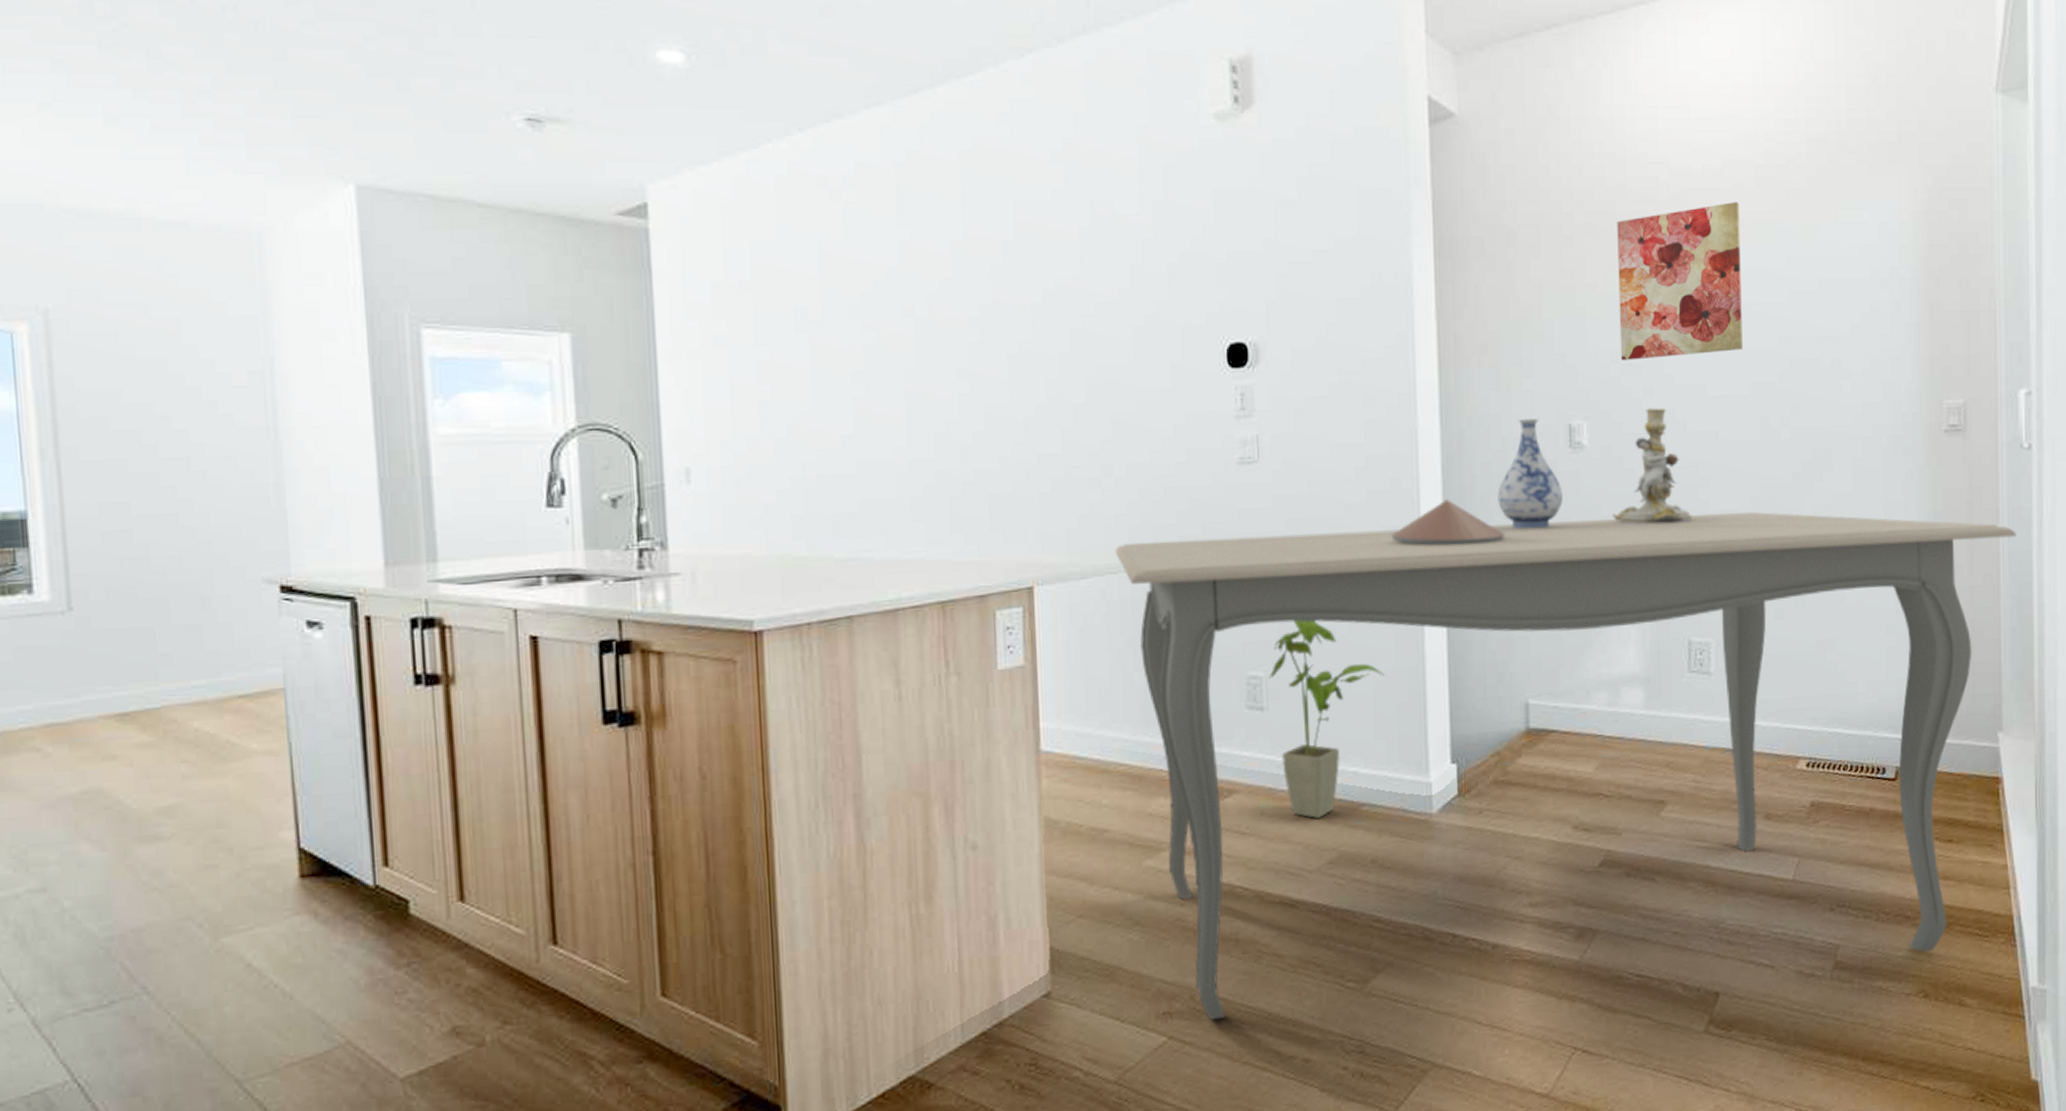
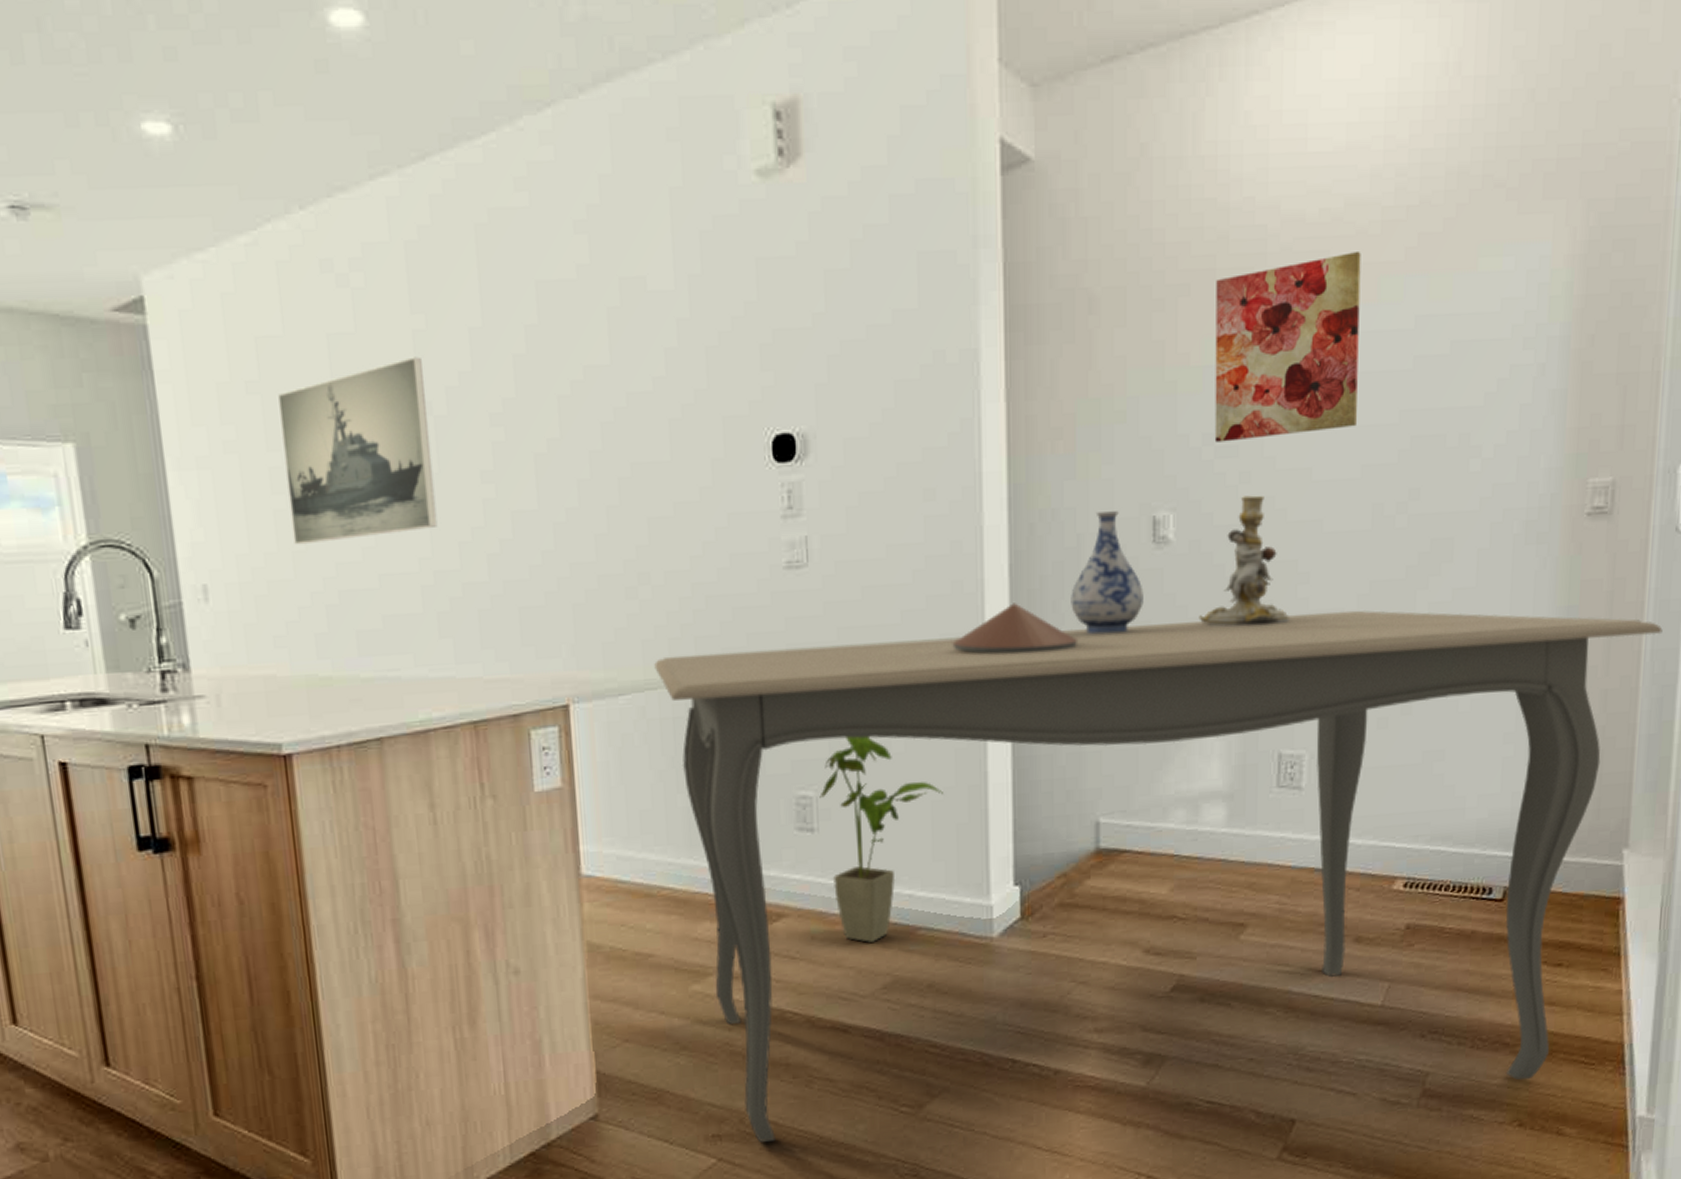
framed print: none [769,264,915,433] -> present [278,356,438,545]

